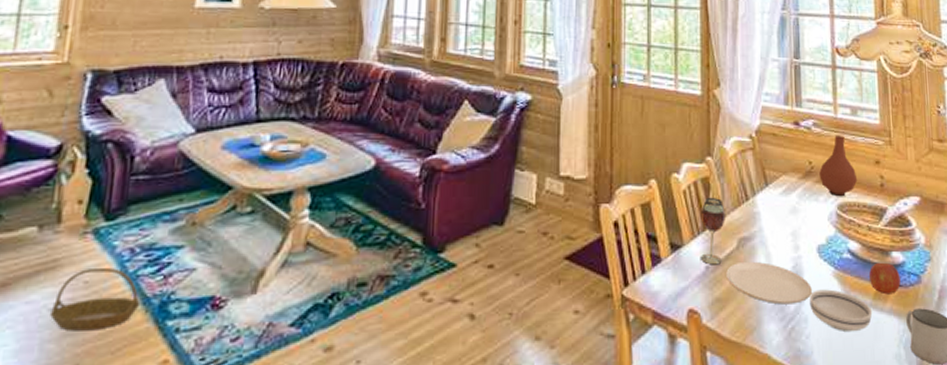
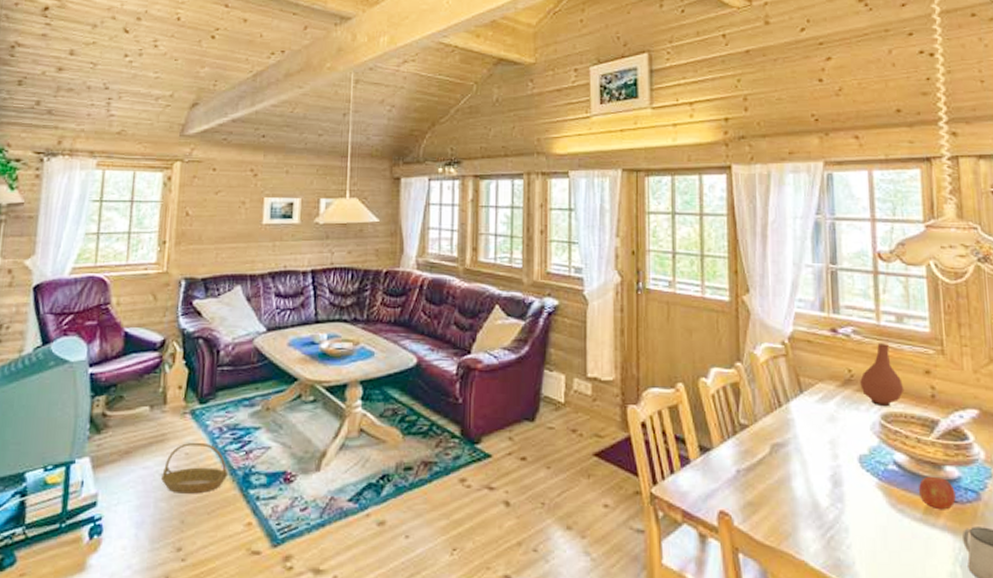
wineglass: present [700,197,725,265] -> none [730,402,757,469]
plate: present [726,261,812,305] -> none [758,467,853,513]
bowl: present [809,289,873,331] -> none [850,500,923,545]

